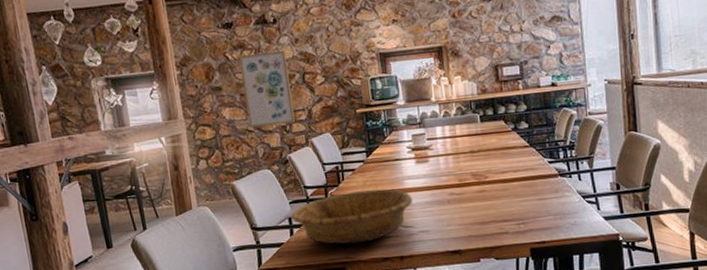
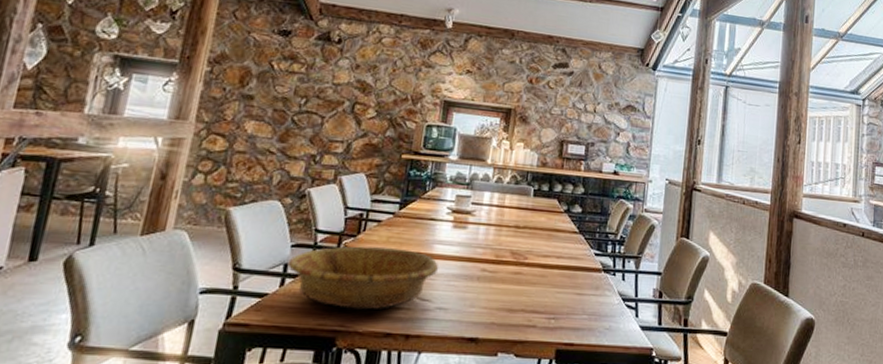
wall art: present [238,50,295,128] -> none [273,68,341,154]

